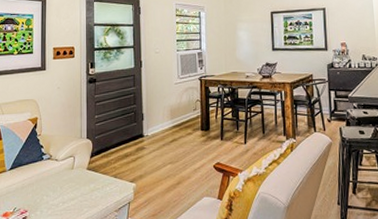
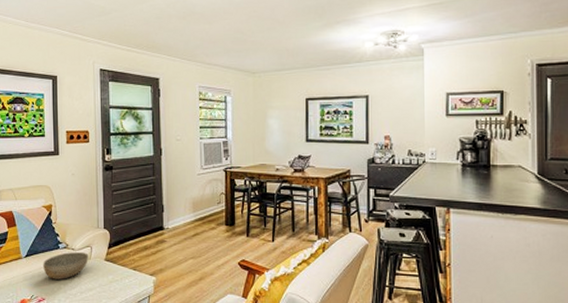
bowl: none [26,162,71,191] -> present [42,252,89,280]

